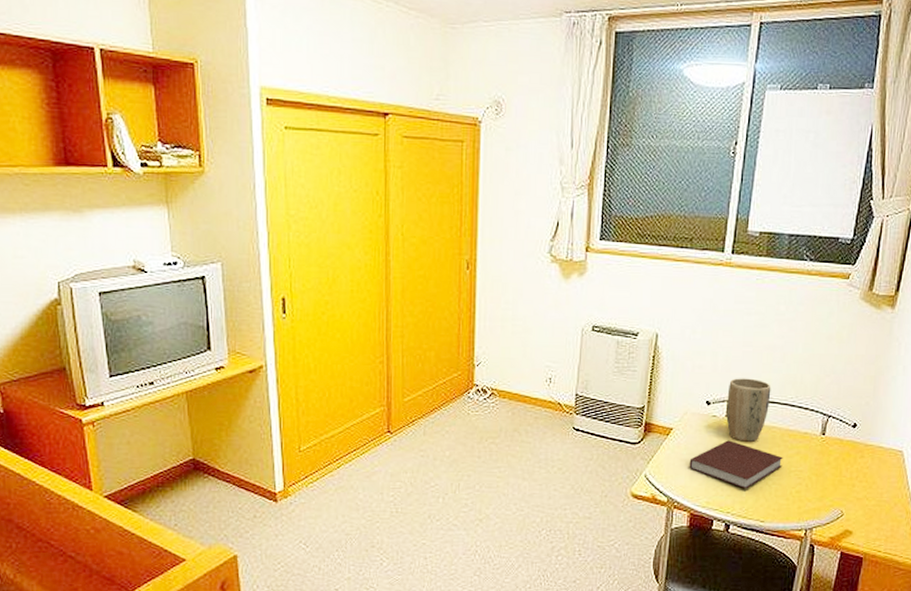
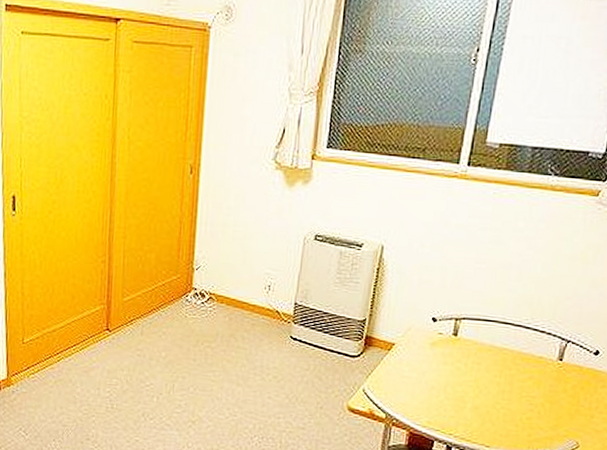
notebook: present [689,440,783,489] -> none [410,359,514,412]
plant pot: present [726,378,771,442] -> none [453,295,505,363]

